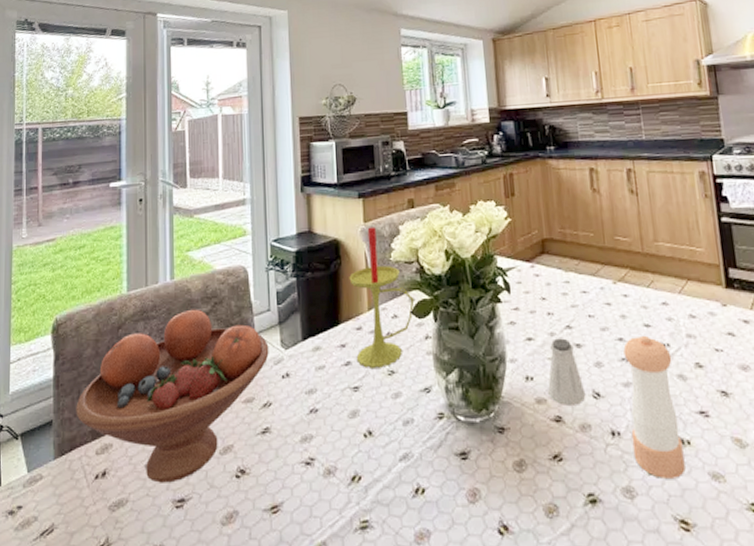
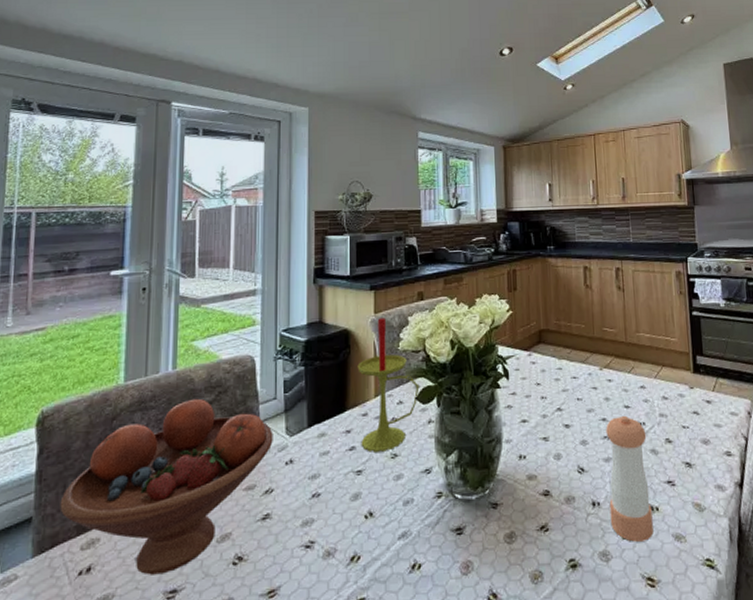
saltshaker: present [547,338,586,405] -> none [537,419,572,481]

